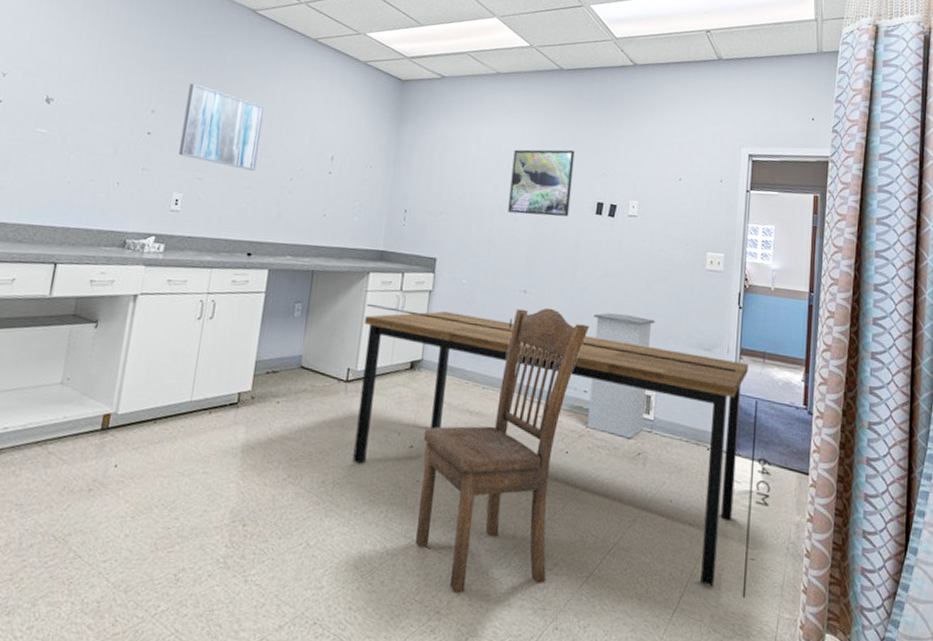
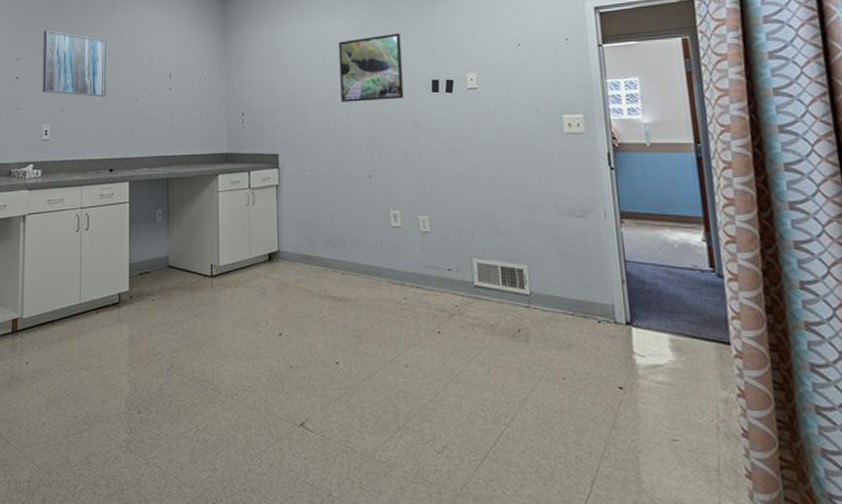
dining table: present [352,303,771,598] -> none [220,203,685,483]
dining chair: present [415,307,589,593] -> none [291,190,443,476]
trash can: present [587,313,655,439] -> none [446,189,519,316]

